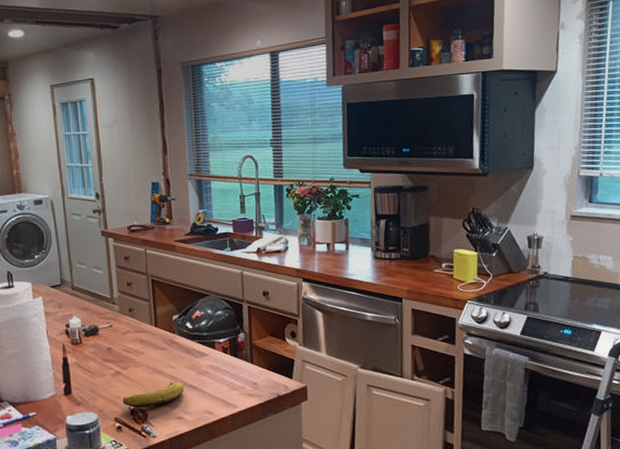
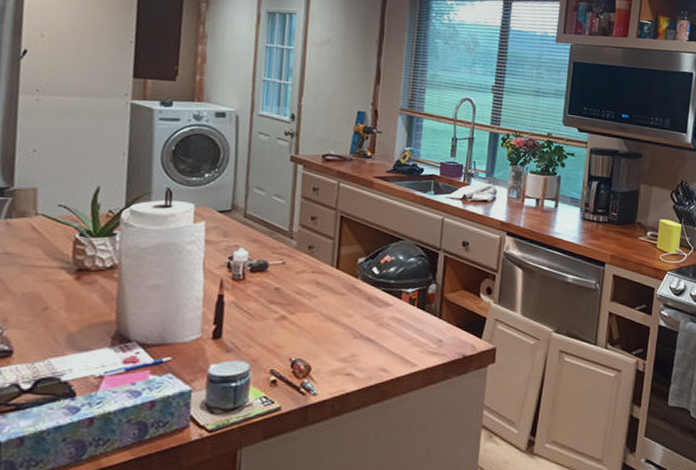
banana: present [122,382,184,408] -> none [283,332,360,360]

